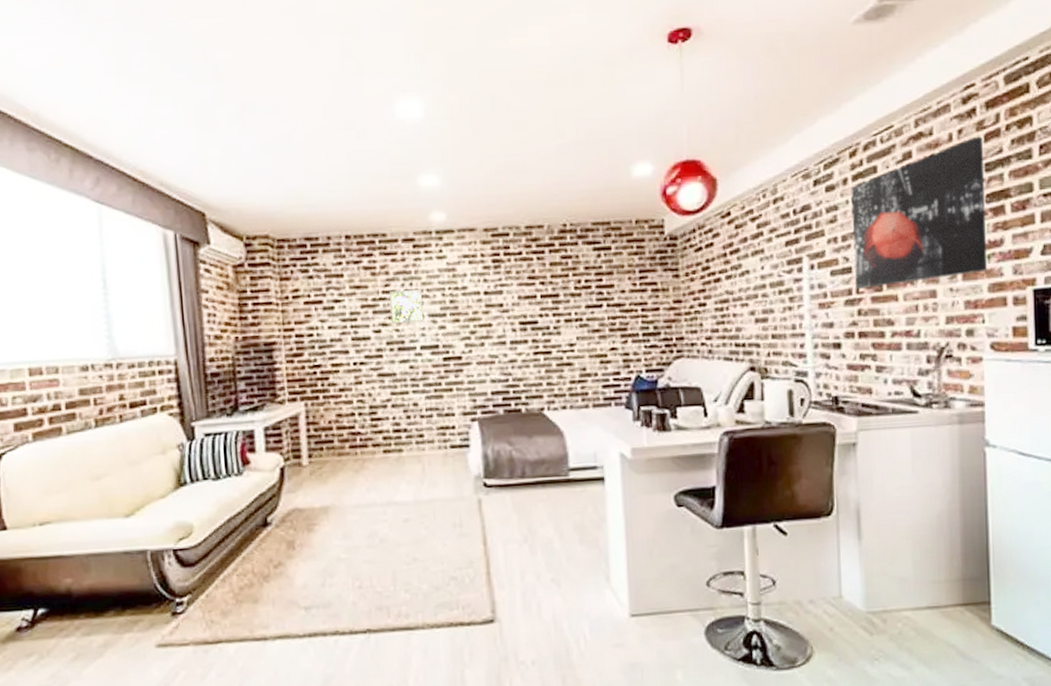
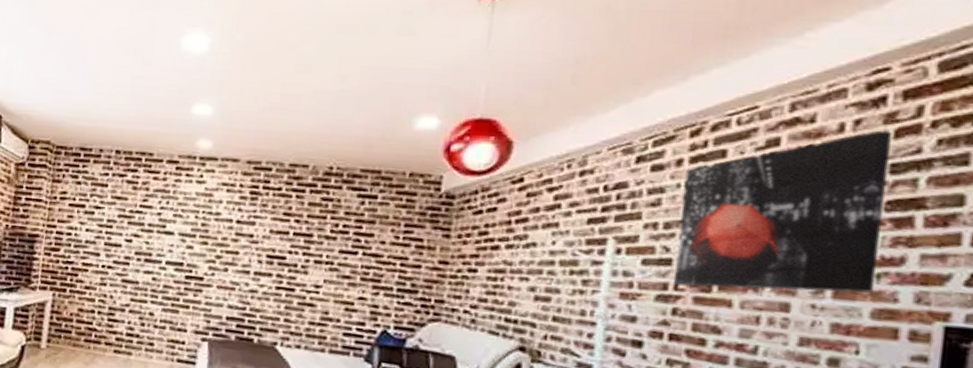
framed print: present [390,288,424,324] -> none [143,206,177,239]

